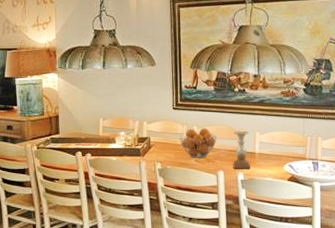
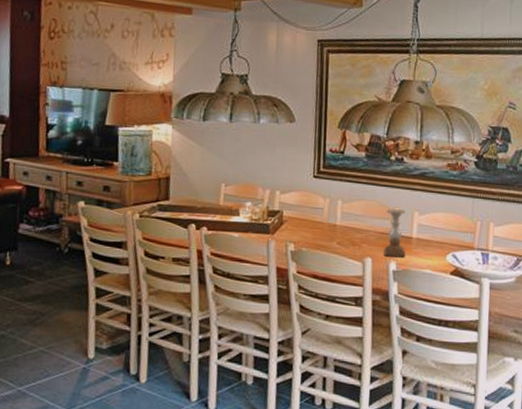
fruit basket: present [179,128,217,158] -> none [319,203,366,241]

